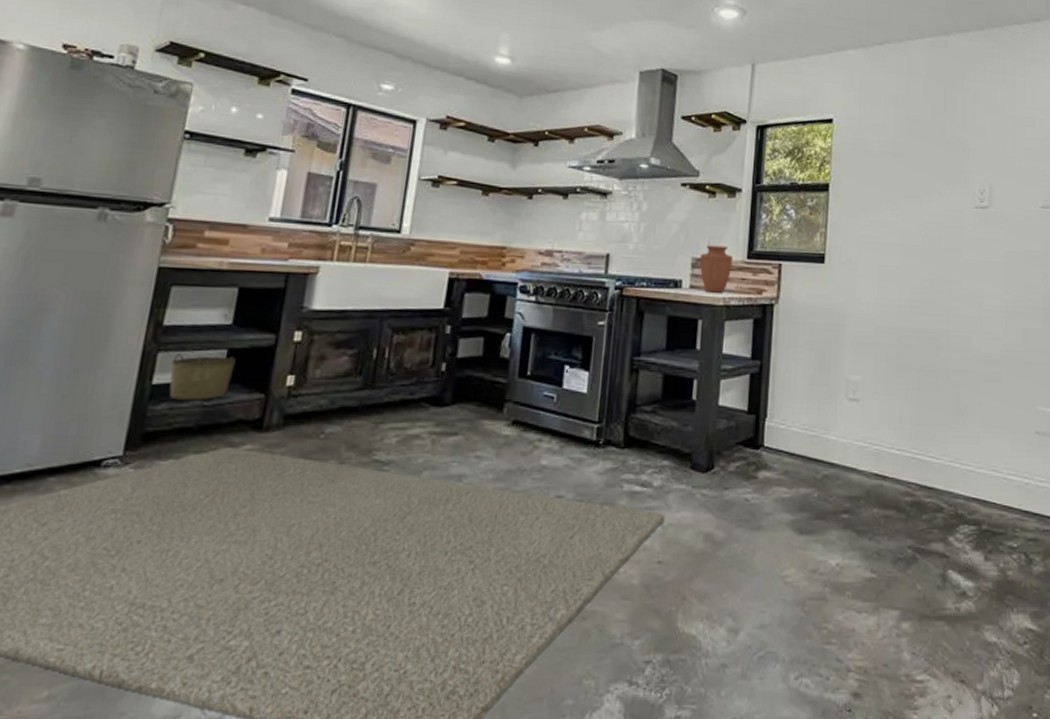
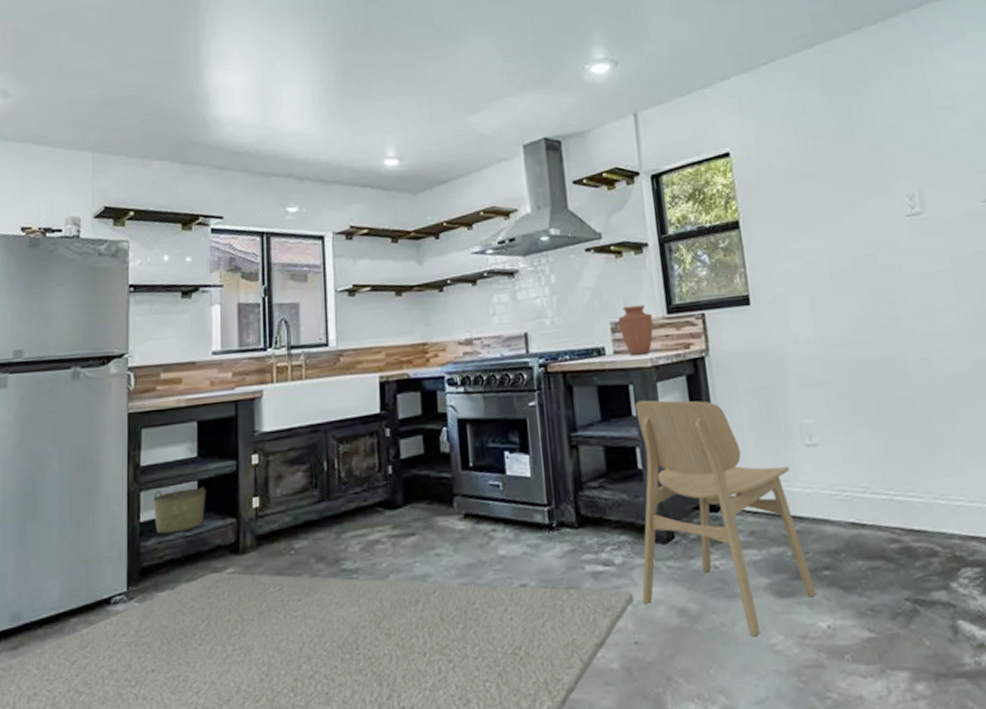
dining chair: none [672,336,833,567] -> present [635,400,817,637]

